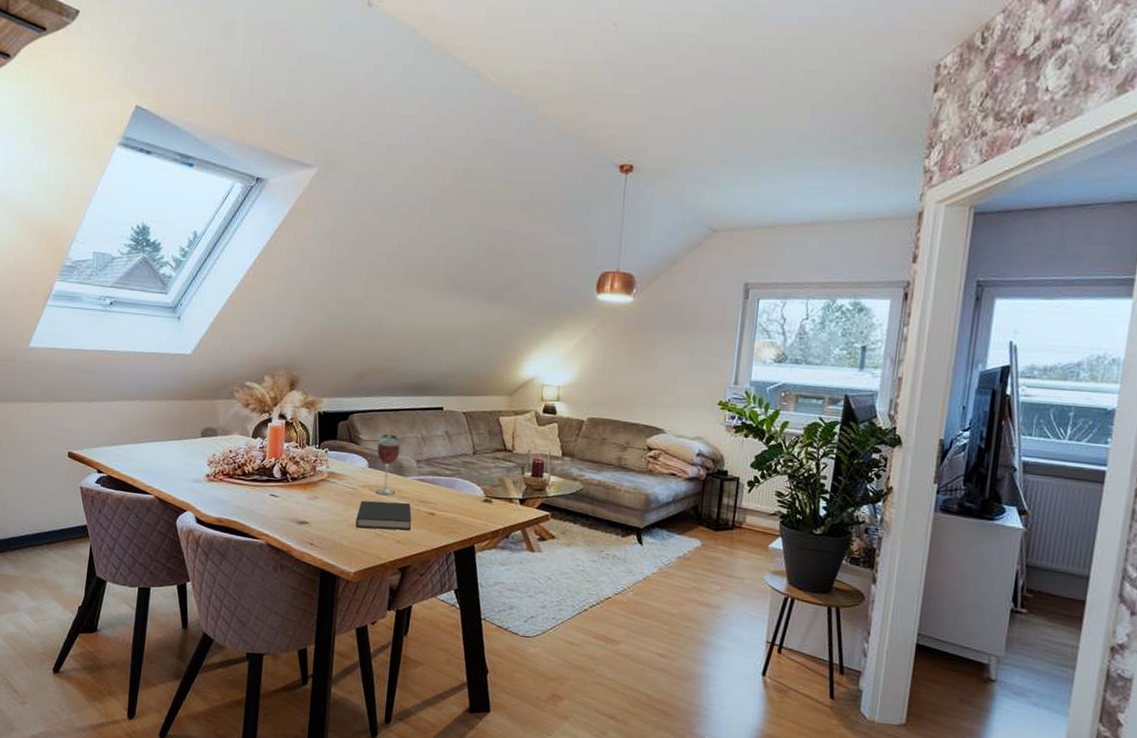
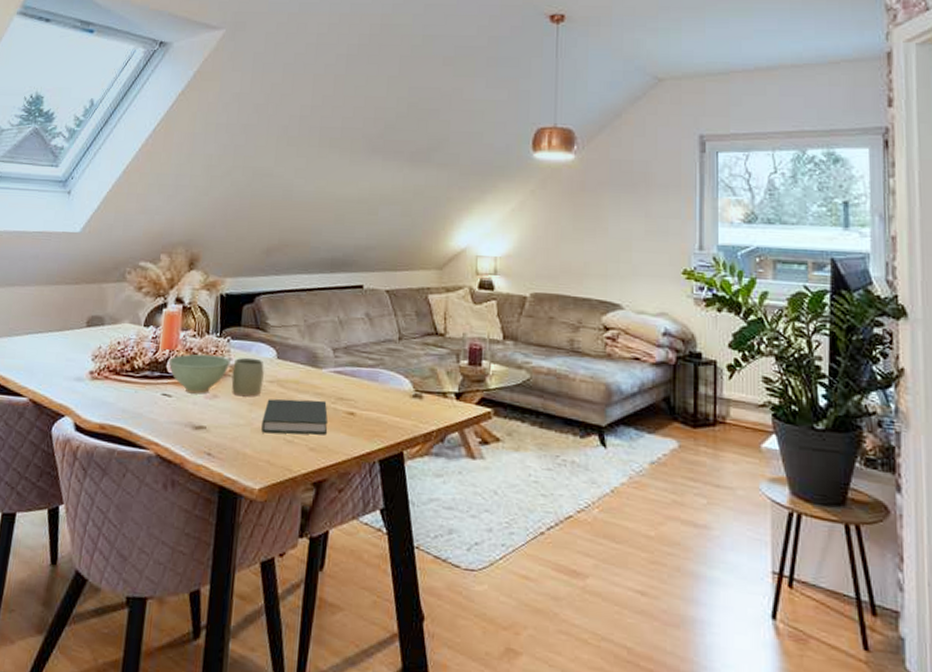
bowl: none [275,462,328,496] -> present [168,353,231,394]
mug: none [329,466,358,499] -> present [231,357,264,397]
wineglass: present [375,433,400,496] -> none [285,317,314,392]

